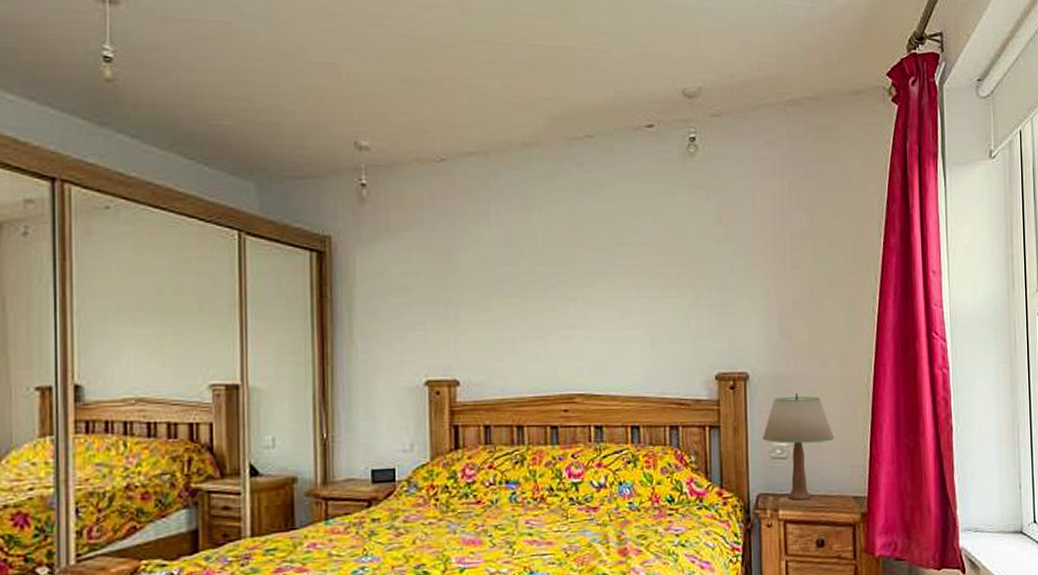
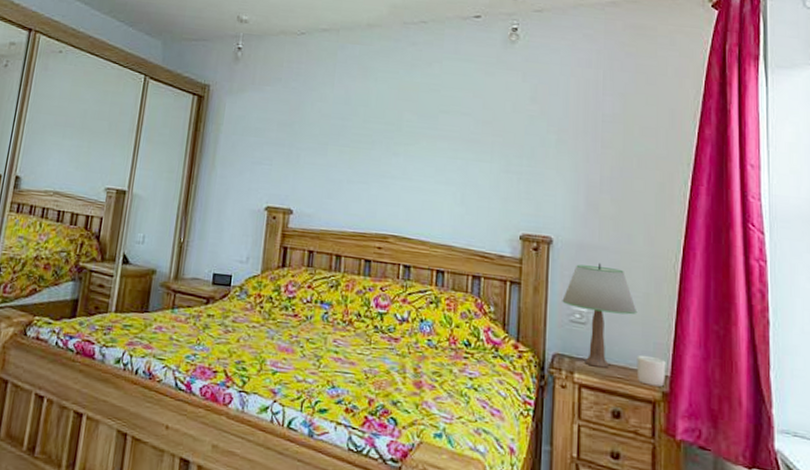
mug: none [836,479,864,509] -> present [636,354,666,387]

